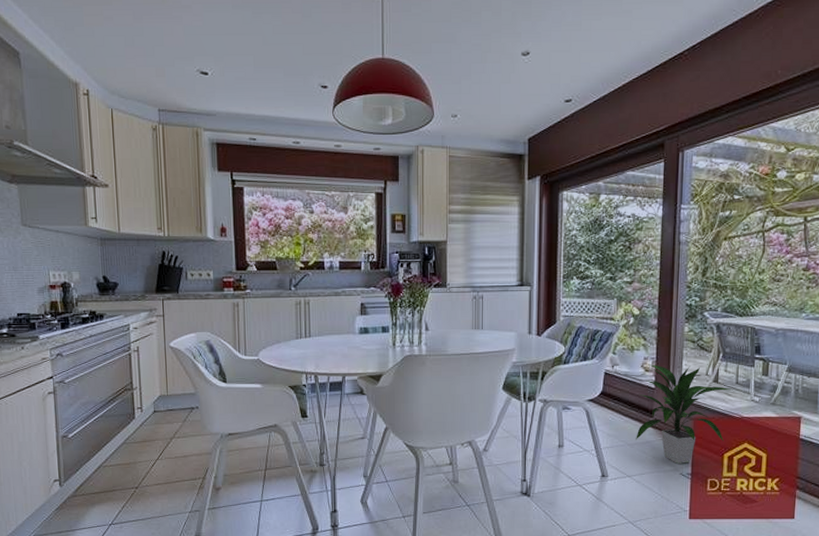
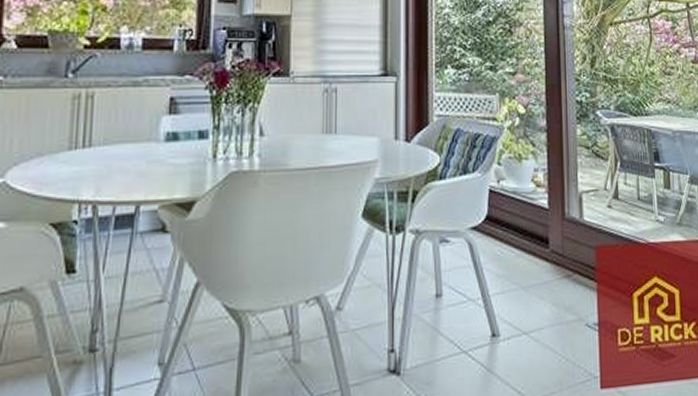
indoor plant: present [636,364,731,464] -> none [530,177,633,311]

